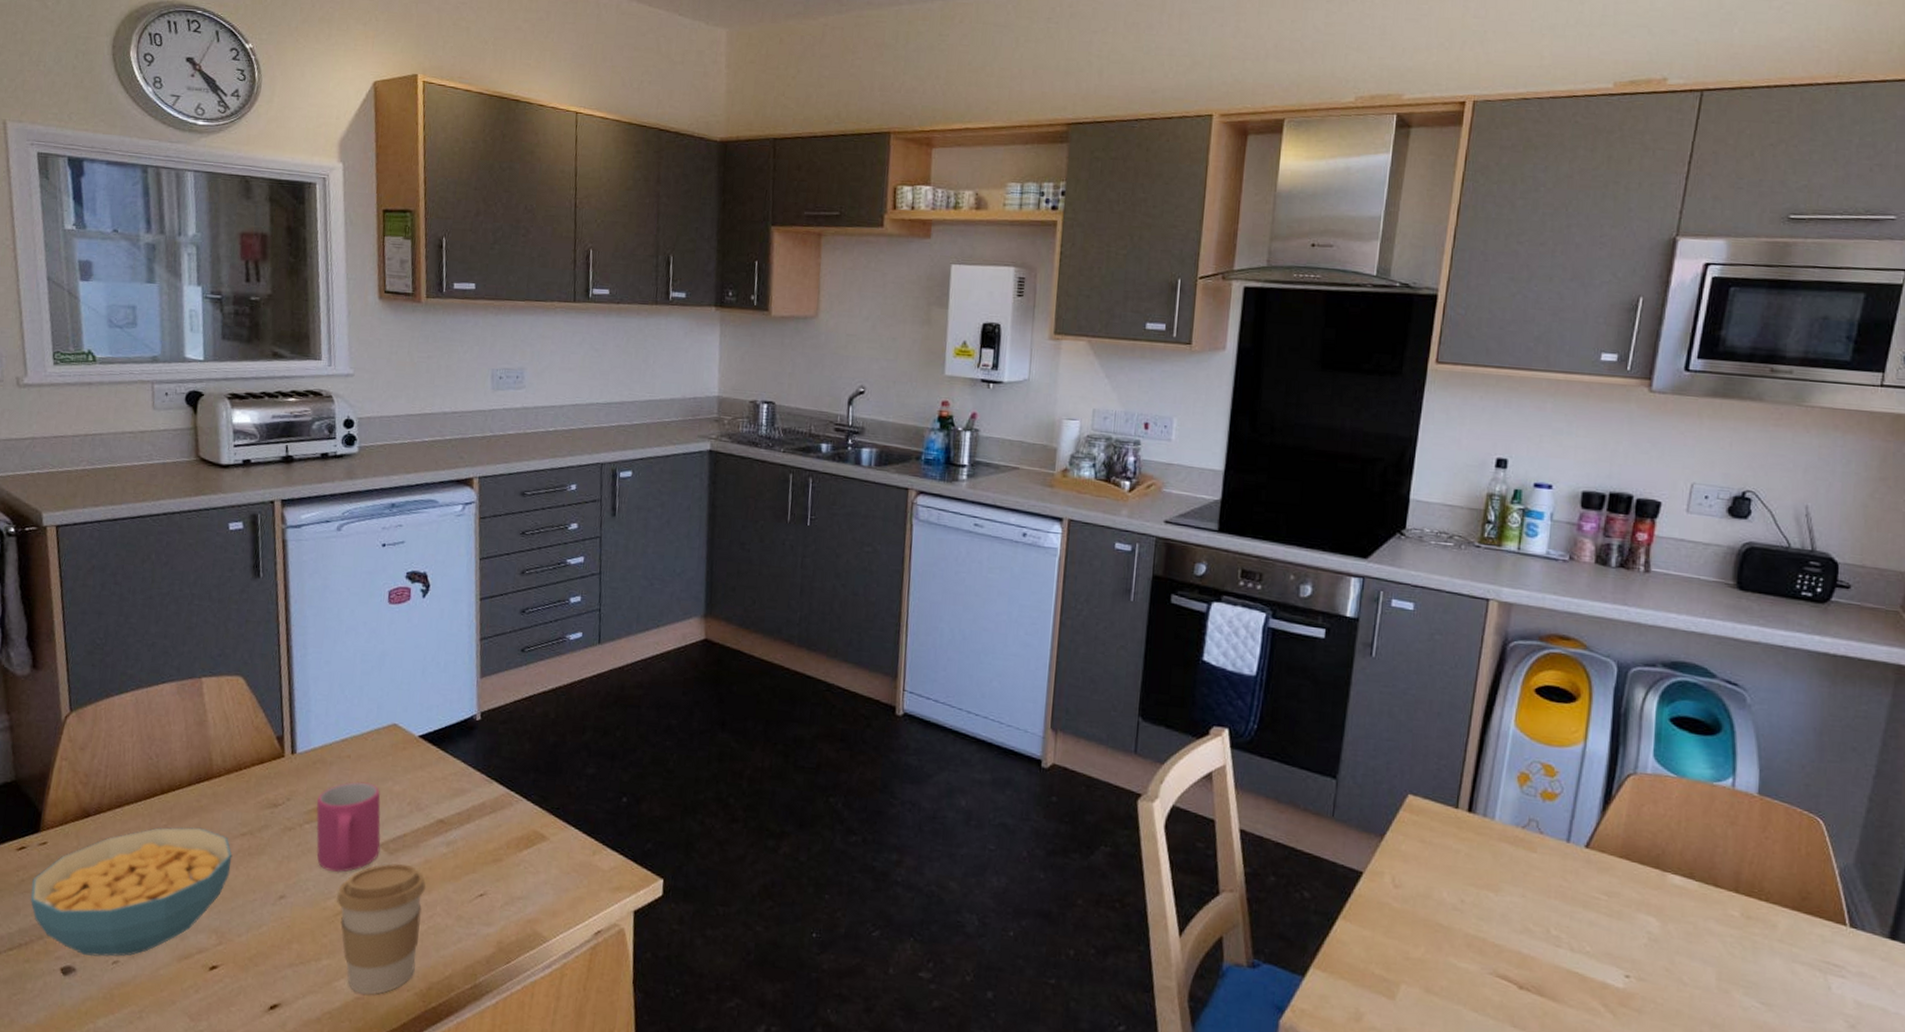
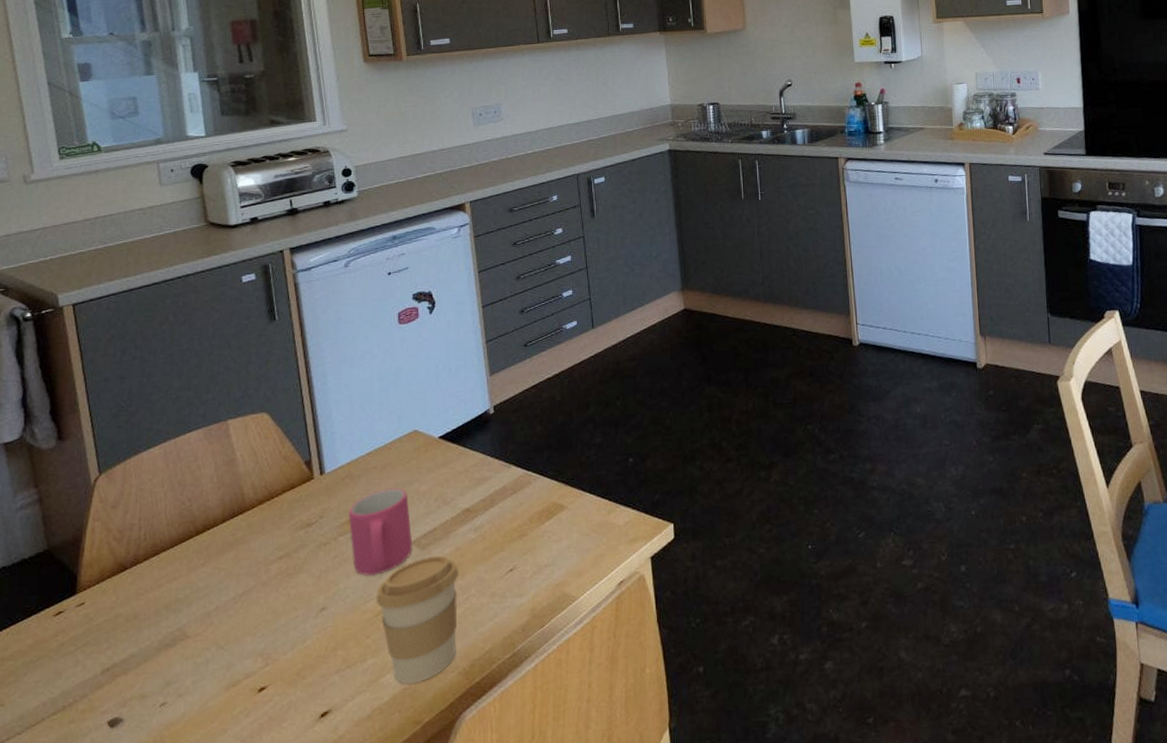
cereal bowl: present [30,826,233,957] -> none [71,559,271,704]

